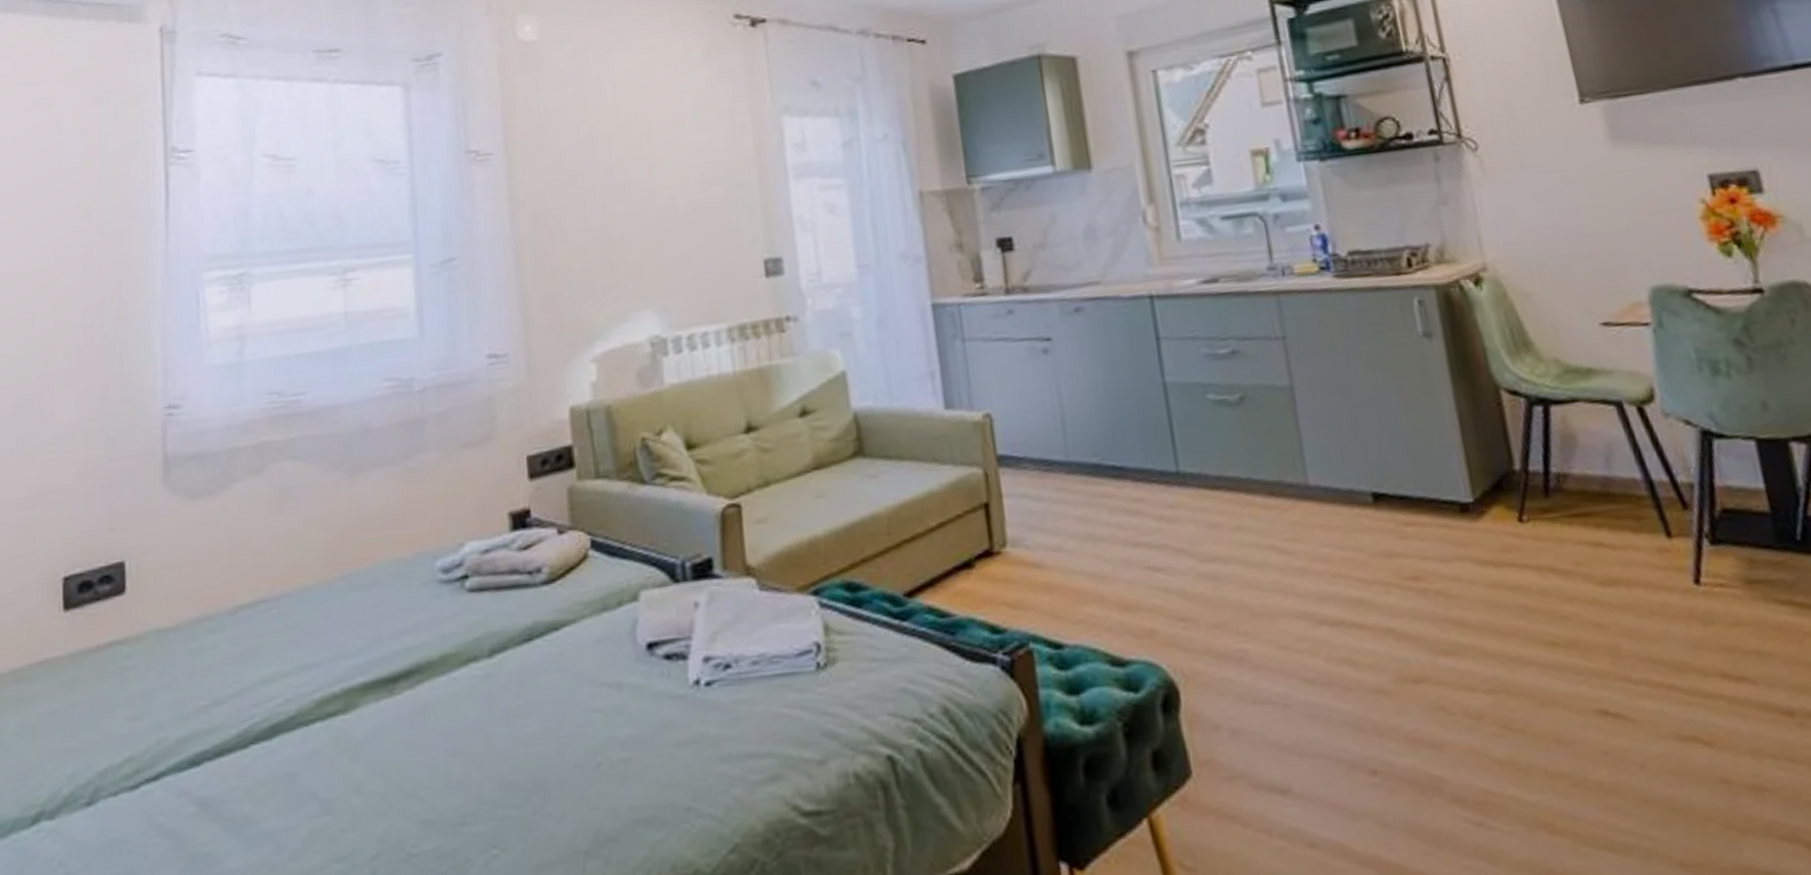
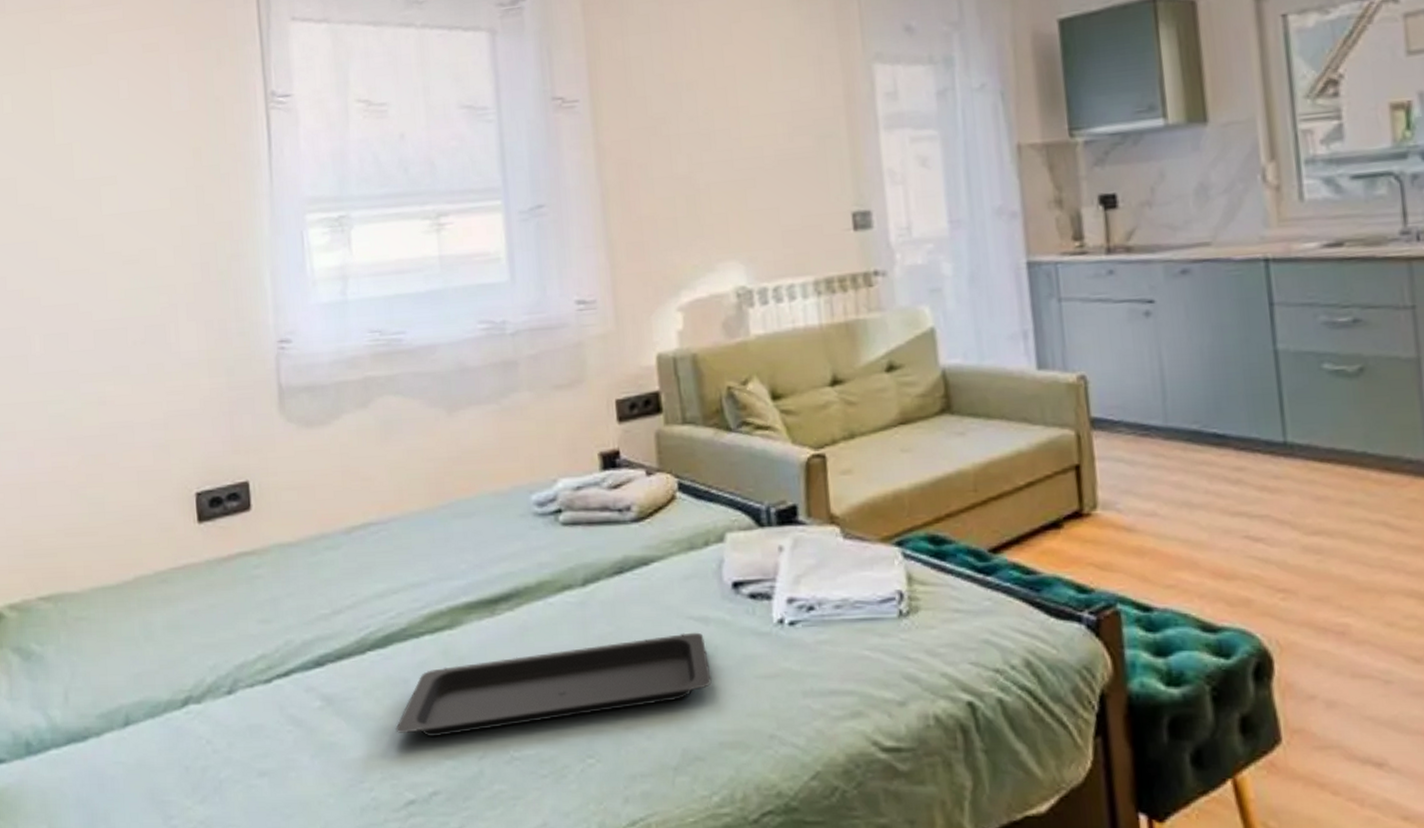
serving tray: none [279,700,625,839] -> present [395,632,712,738]

